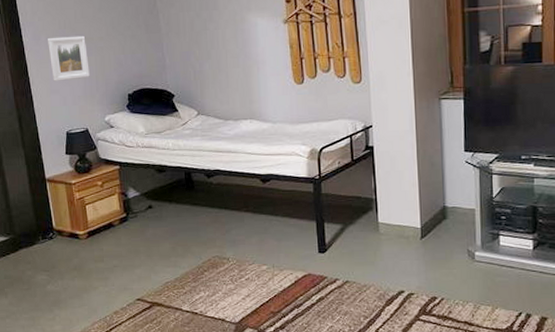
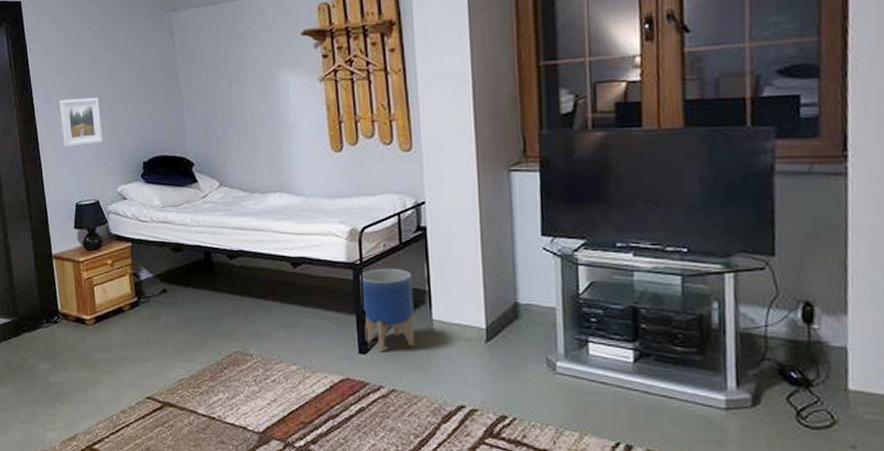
planter: none [319,181,365,251] -> present [360,268,416,352]

